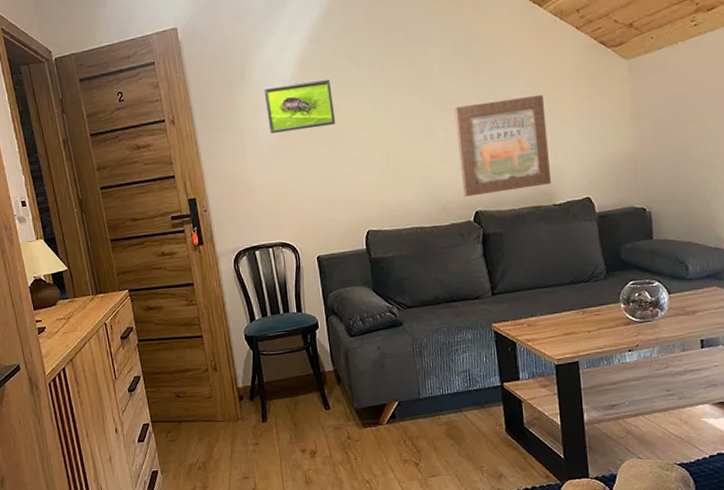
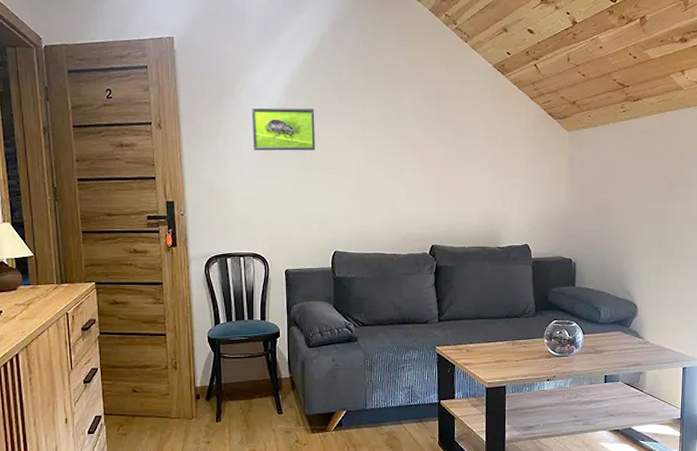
wall art: present [454,94,552,197] -> none [422,150,499,232]

